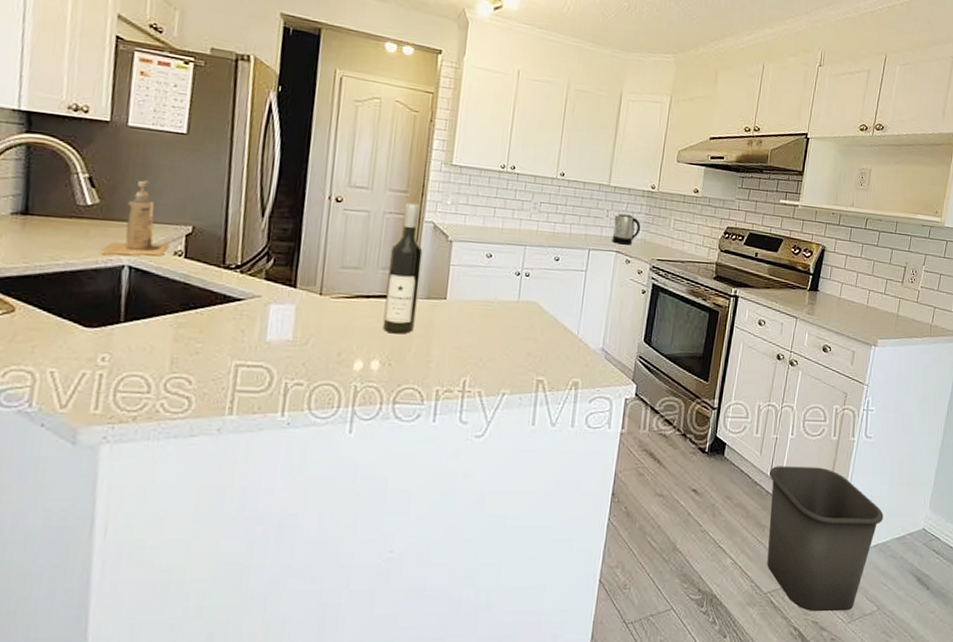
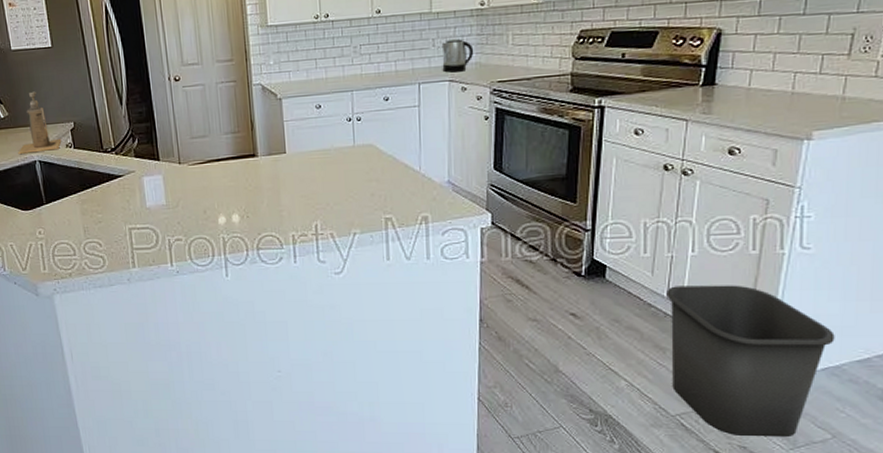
bottle: present [382,202,423,334] -> none [229,69,262,190]

